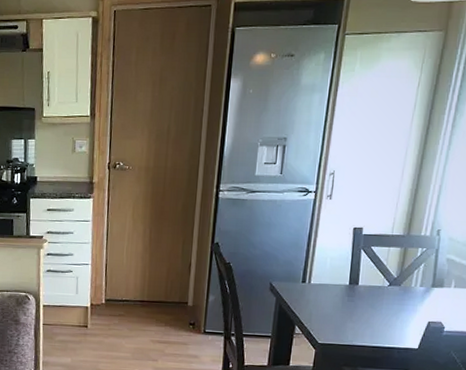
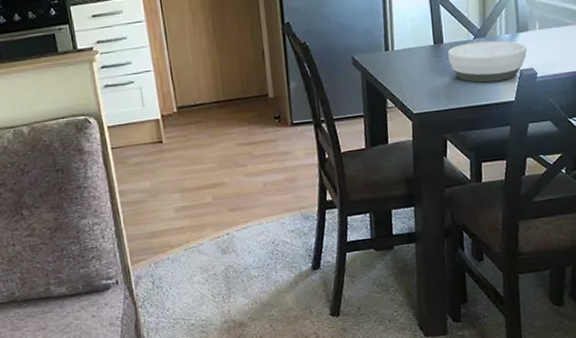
bowl: none [360,288,439,329] -> present [448,40,527,83]

